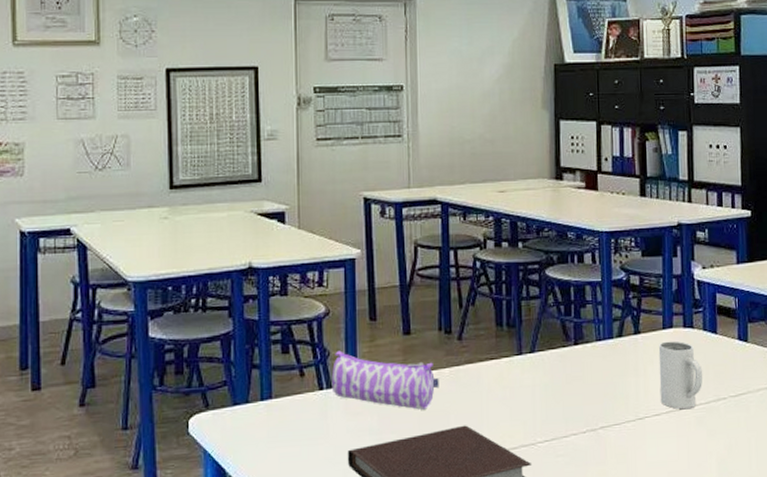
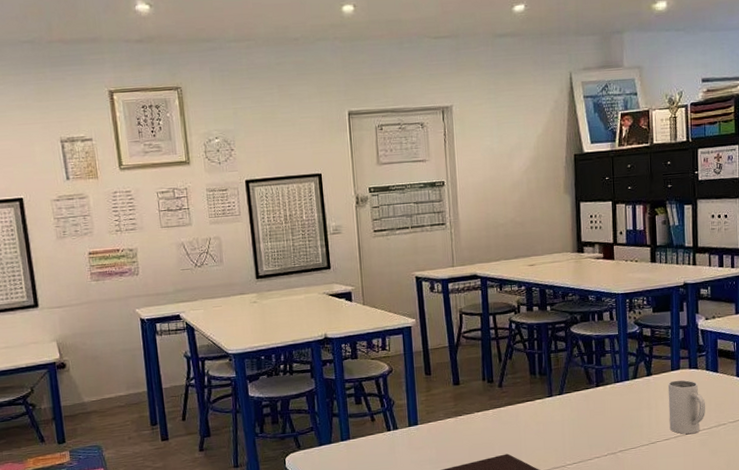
pencil case: present [331,350,439,410] -> none [397,400,485,443]

